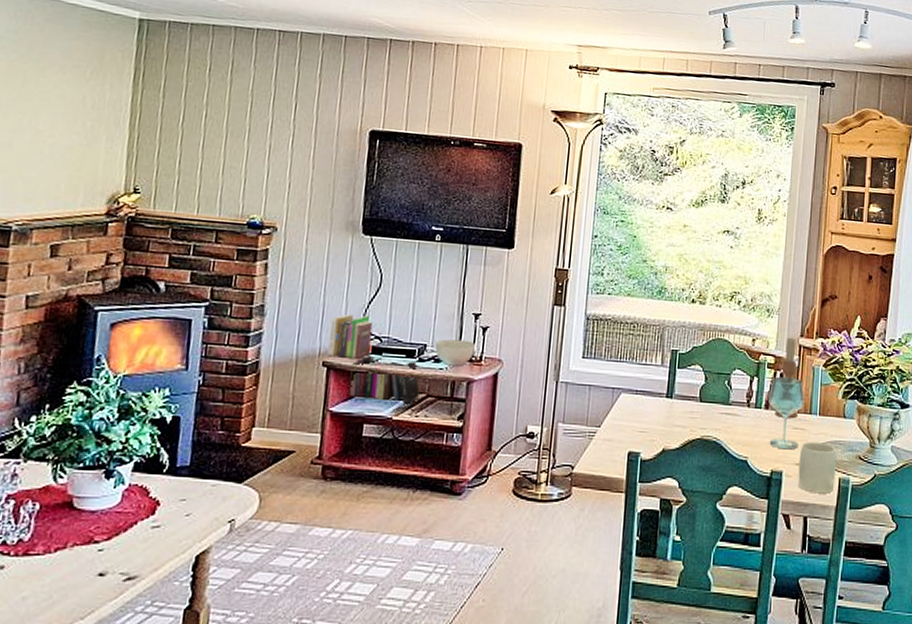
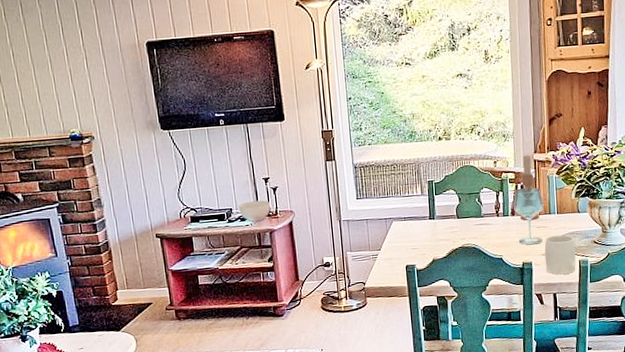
books: present [327,314,373,359] -> none [154,193,190,229]
books: present [349,356,420,403] -> none [178,223,235,257]

